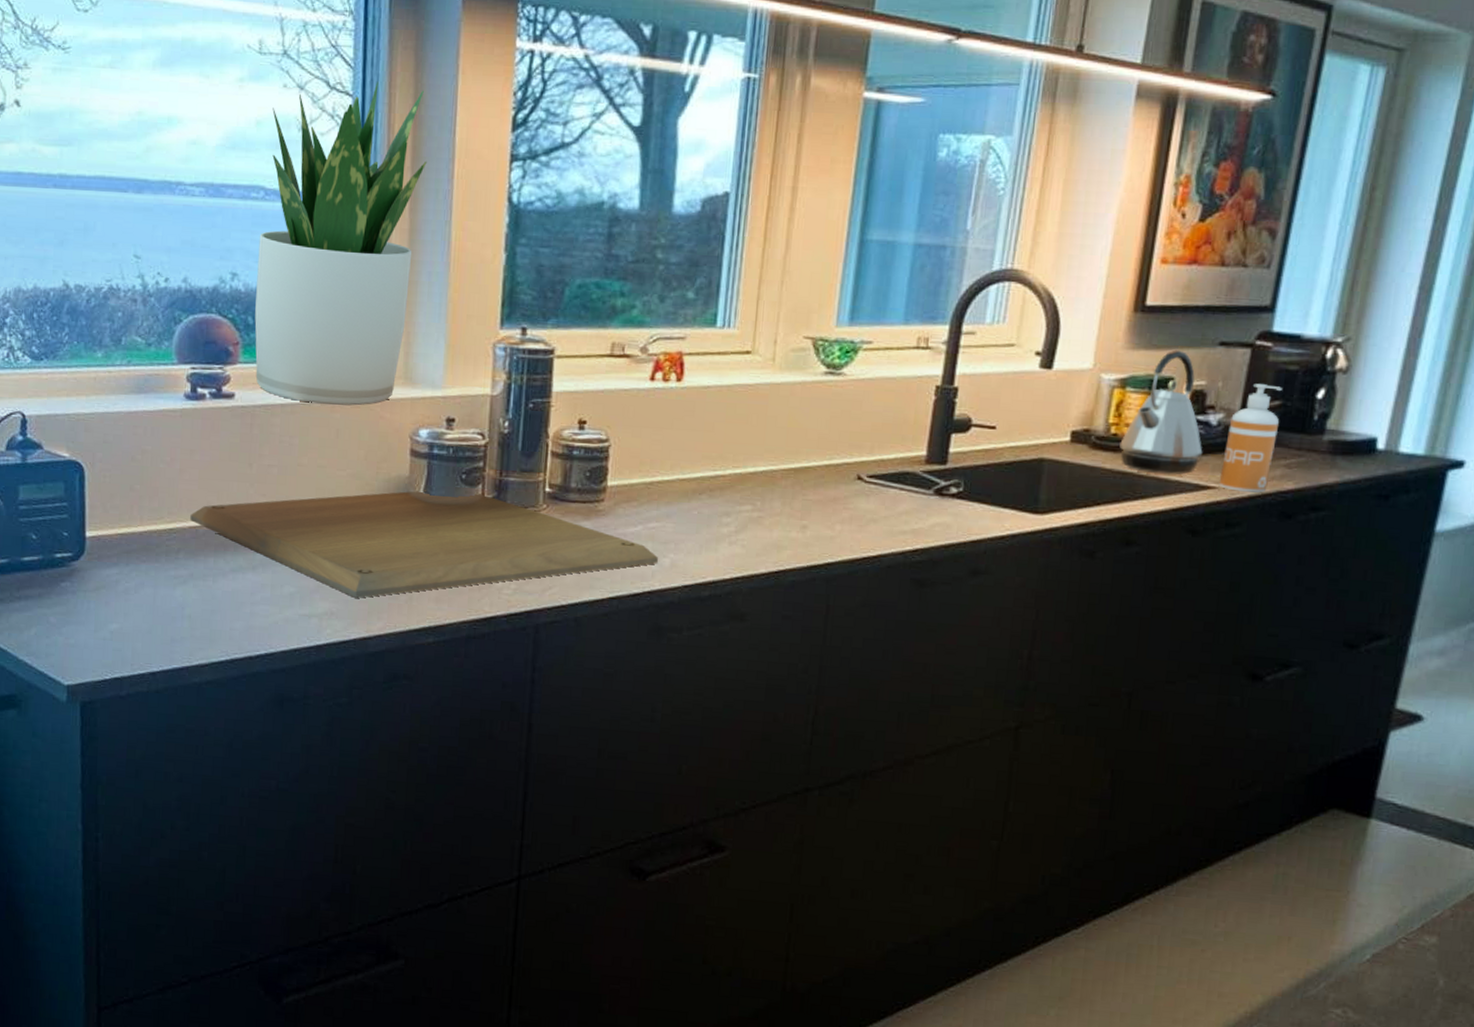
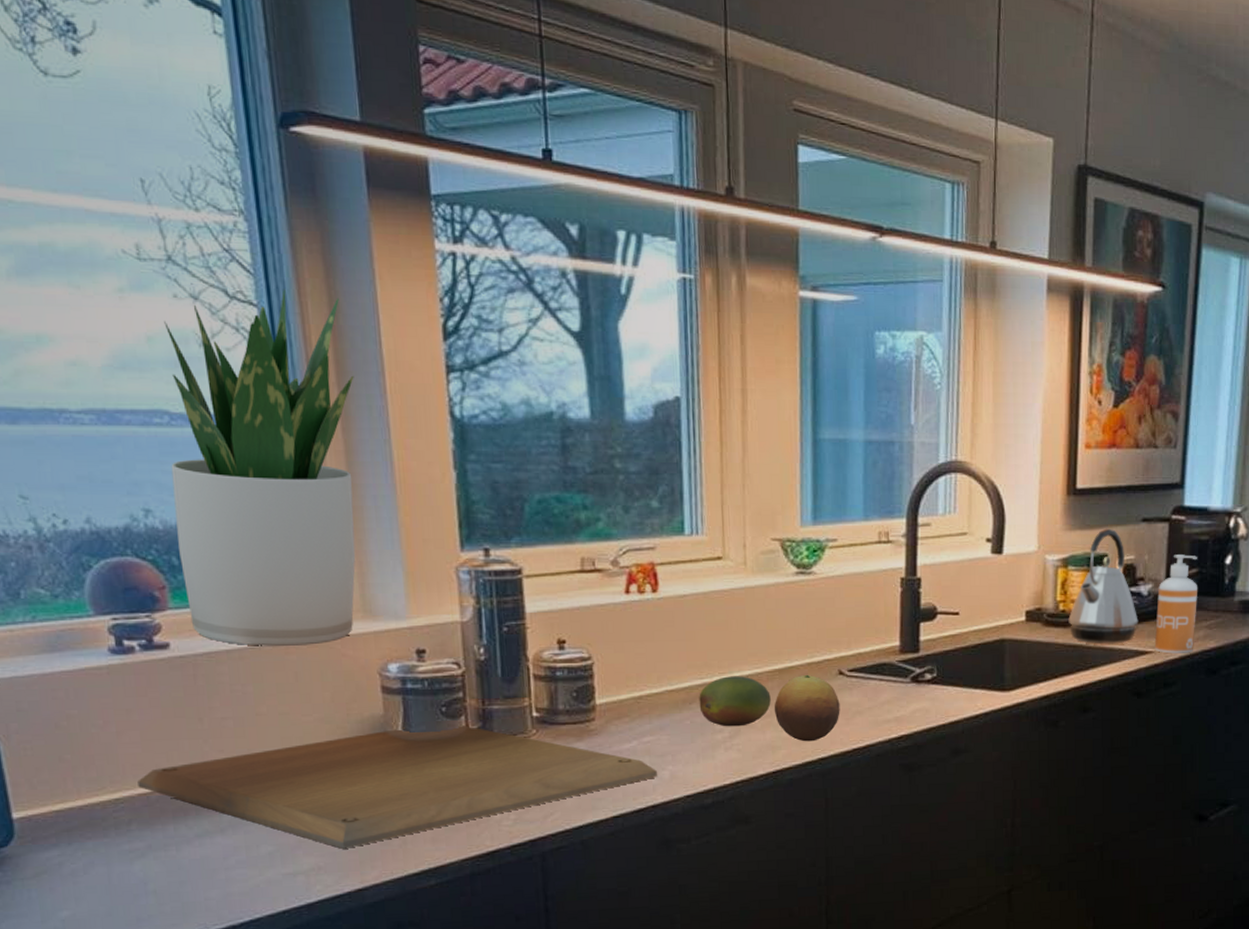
fruit: none [708,470,783,522] -> present [699,676,771,727]
fruit: none [784,477,855,545] -> present [774,675,840,742]

